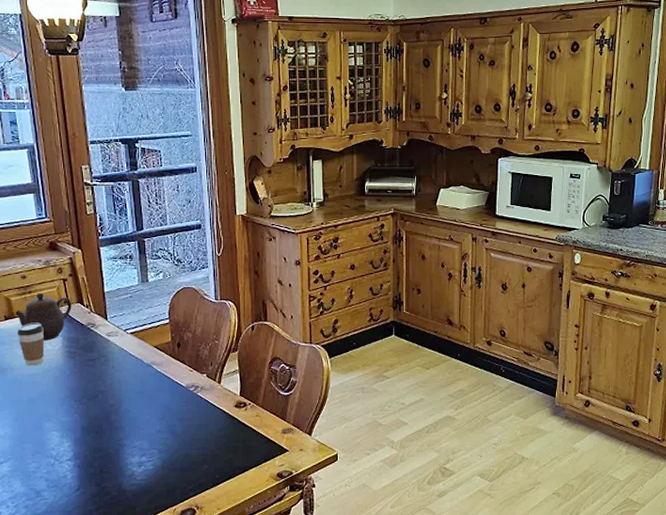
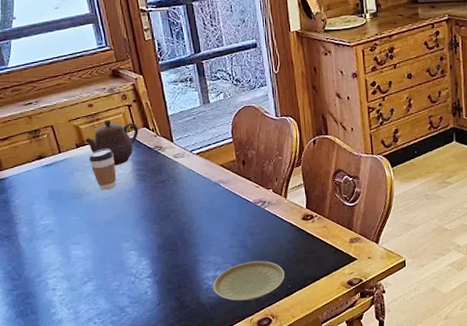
plate: none [137,447,212,489] -> present [213,260,285,301]

